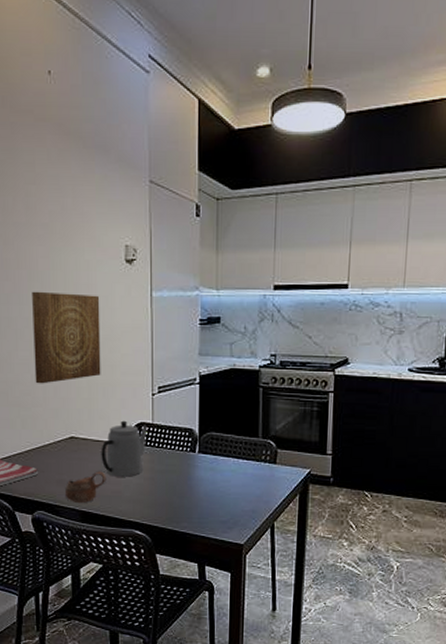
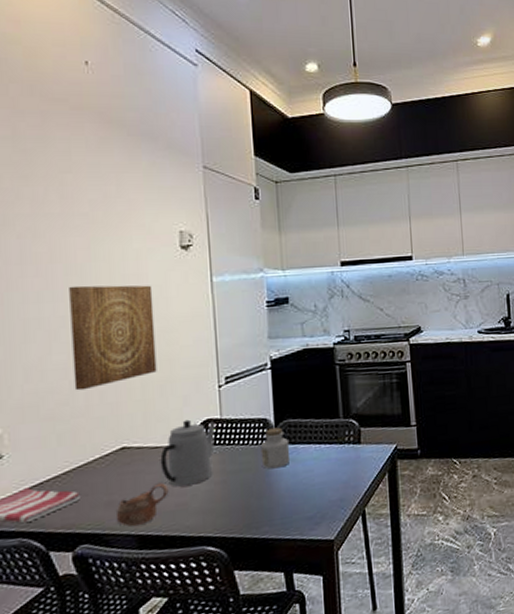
jar: none [185,438,211,474] -> present [260,427,291,469]

